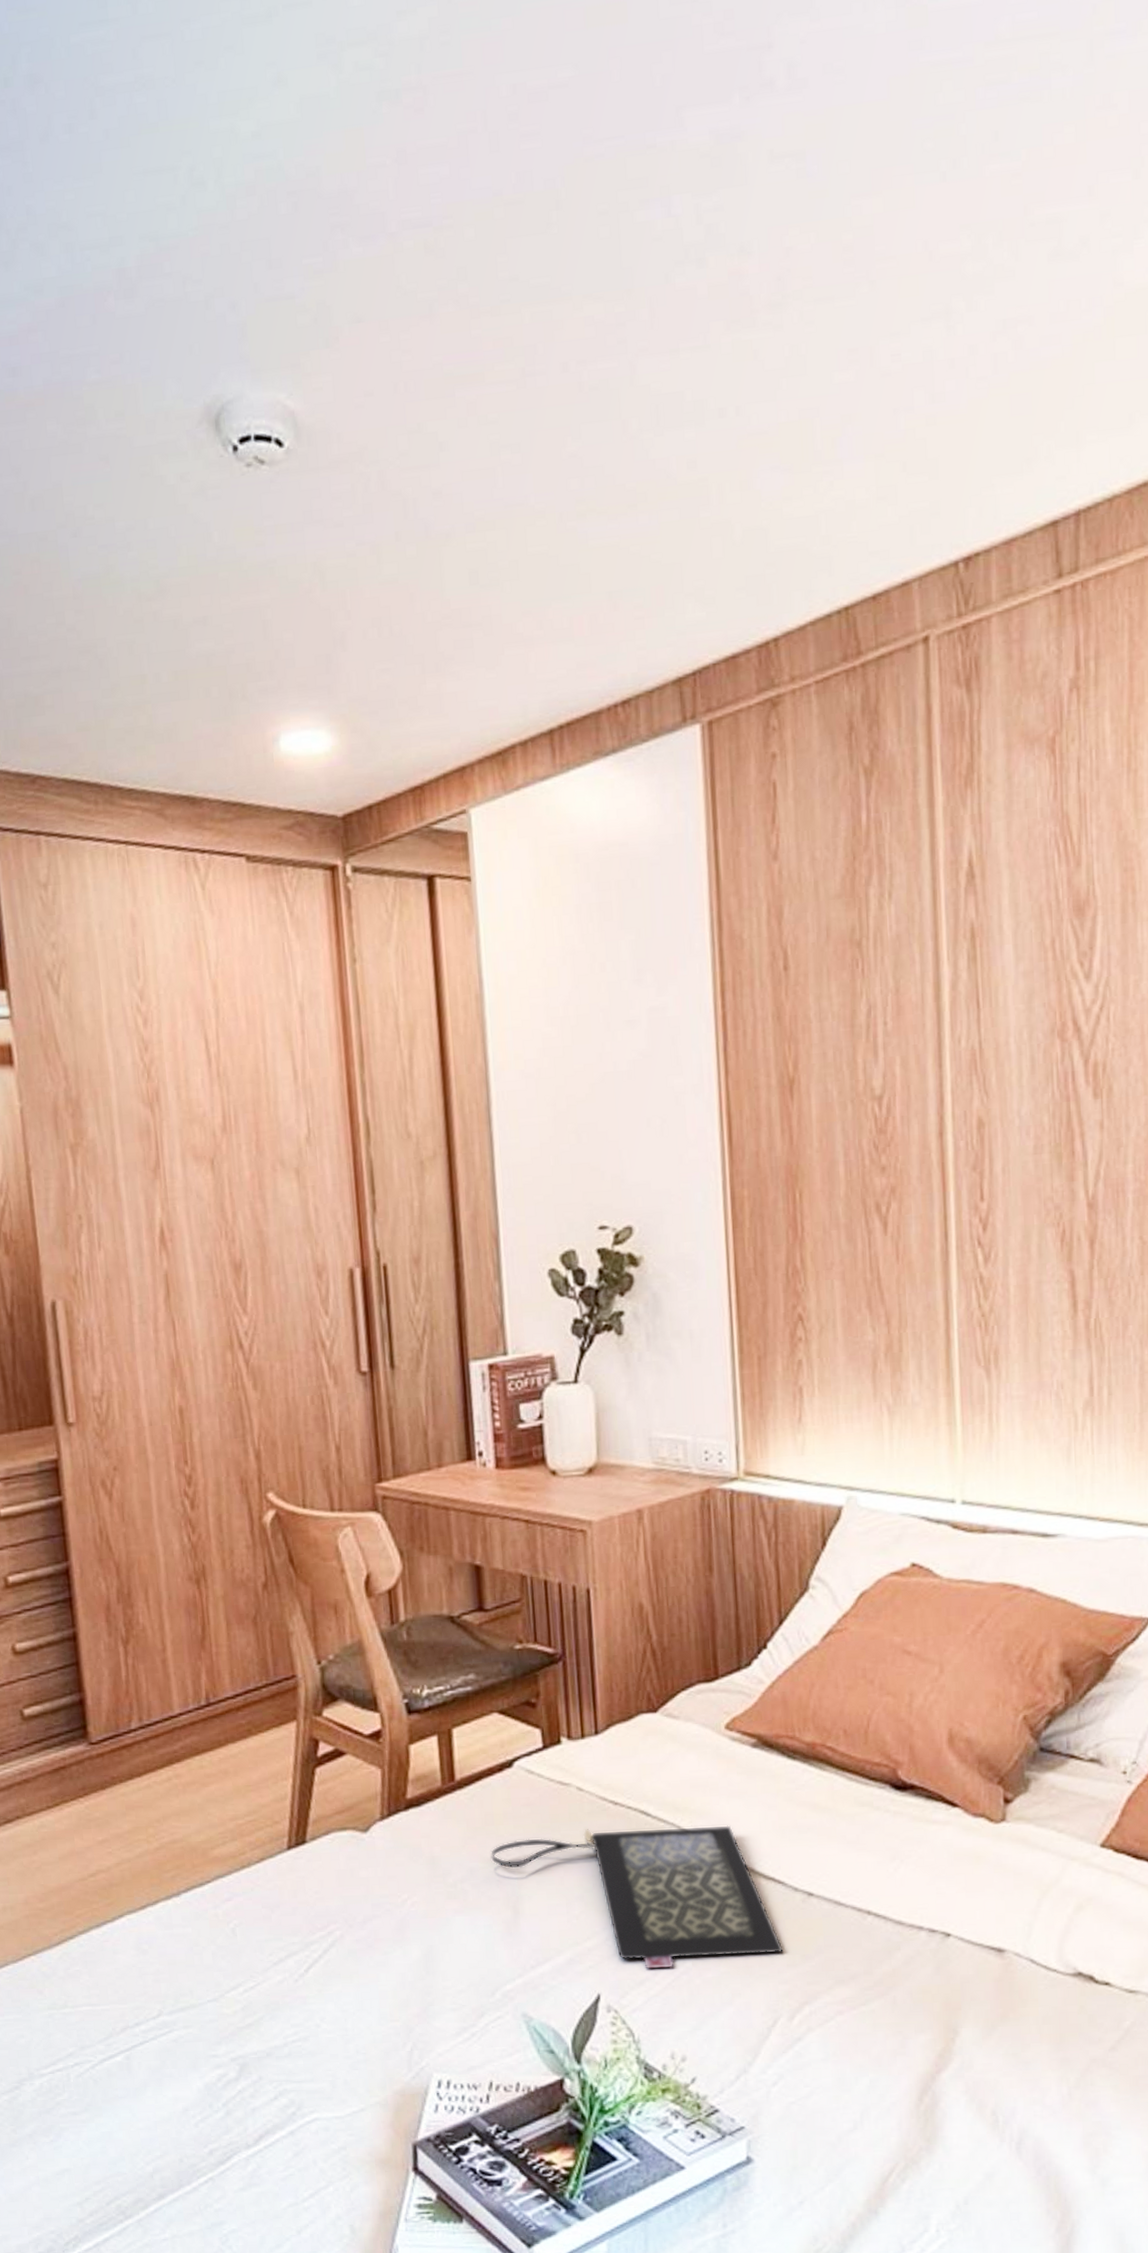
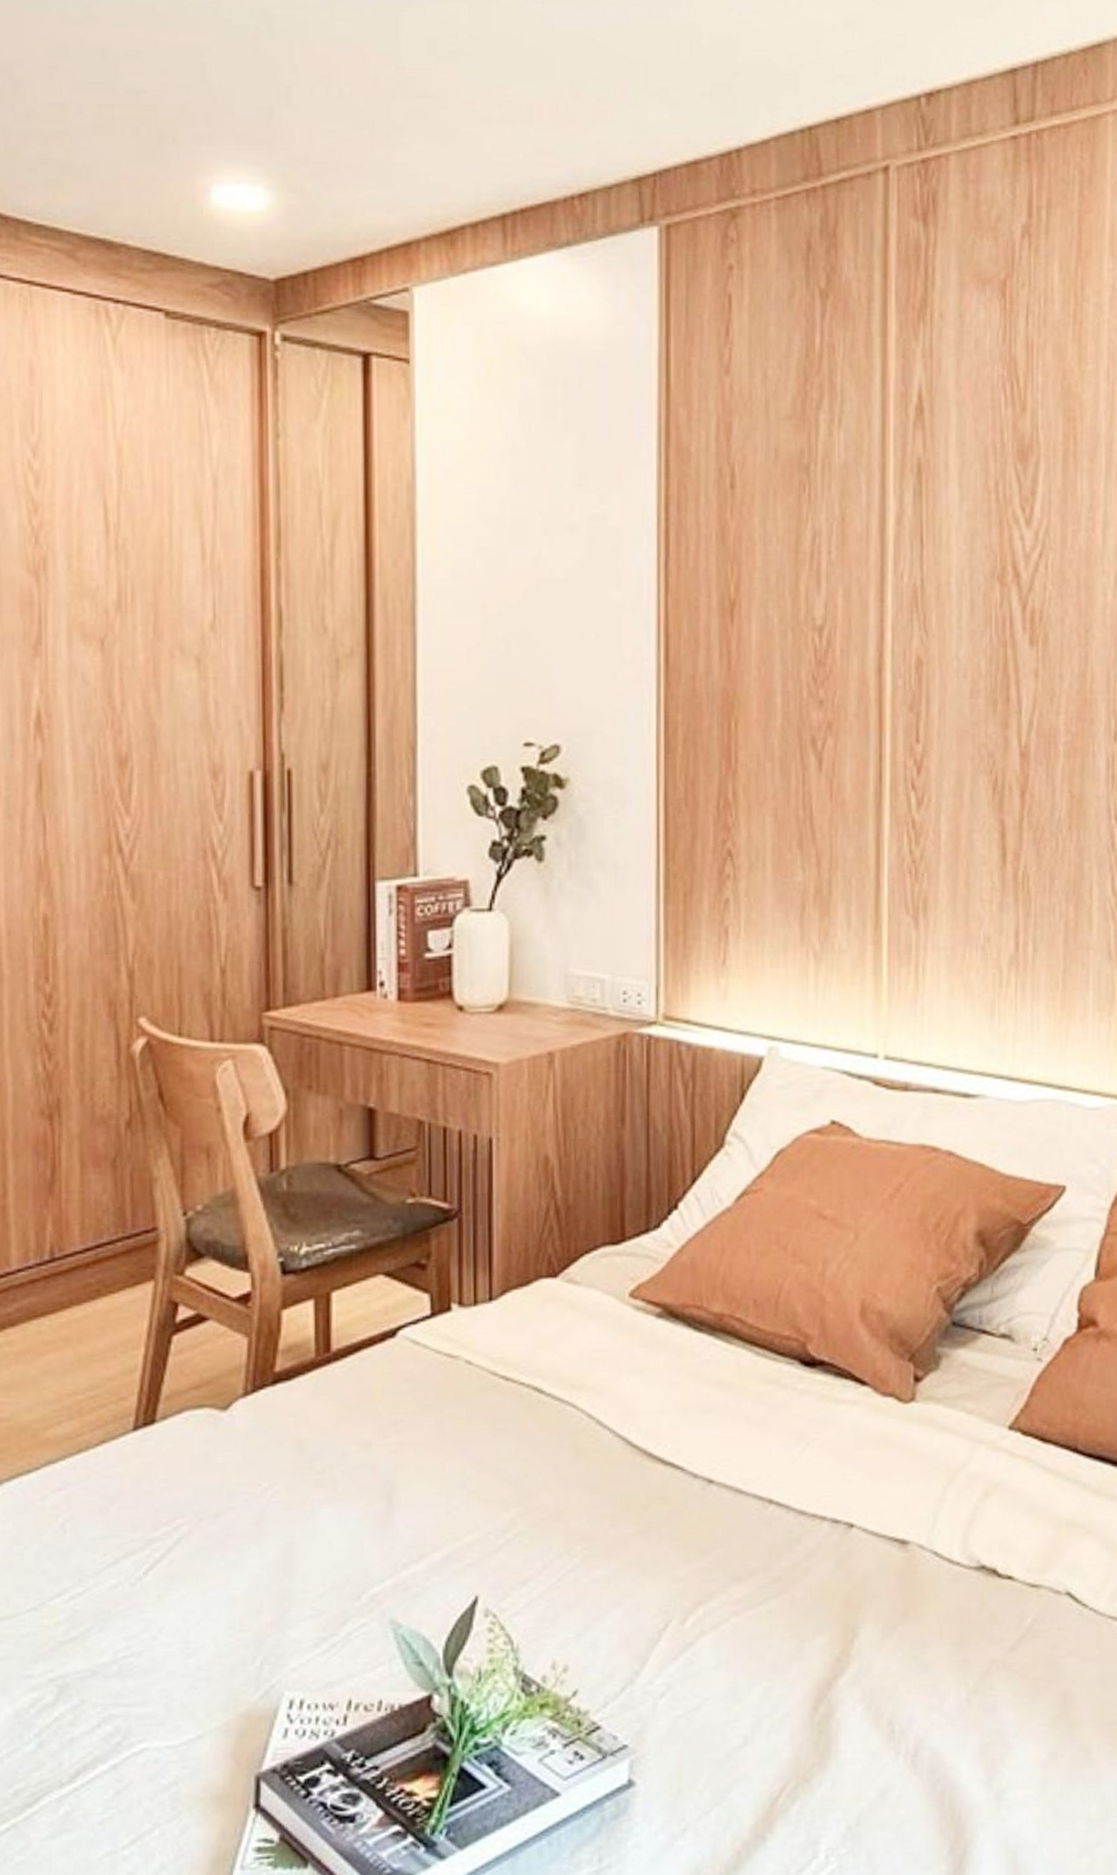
clutch bag: present [491,1825,785,1968] -> none [366,1404,680,1566]

